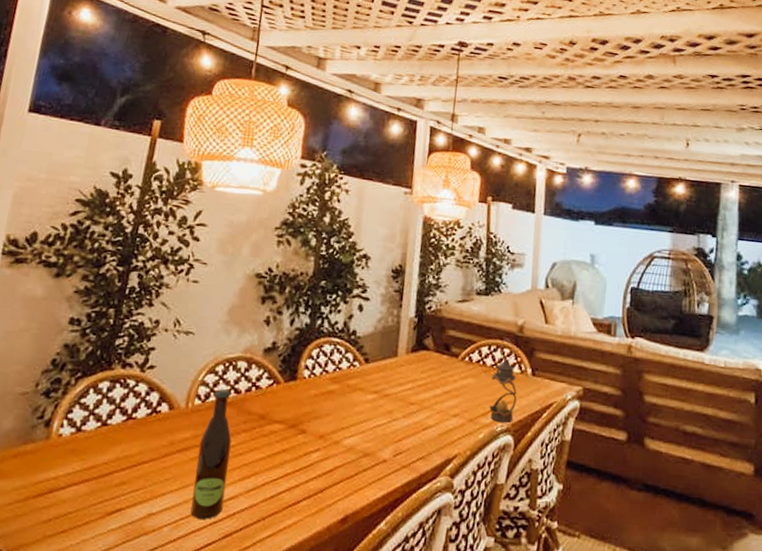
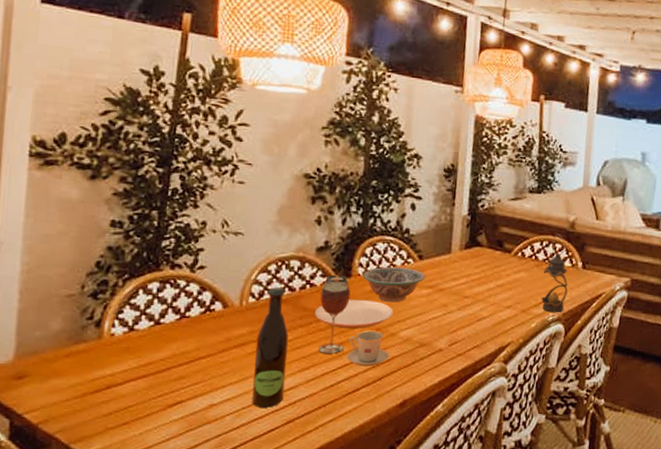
plate: none [259,403,338,435] -> present [315,299,394,328]
wineglass: none [260,377,296,462] -> present [318,274,351,354]
teacup: none [288,437,333,477] -> present [347,330,390,367]
bowl: none [307,369,371,408] -> present [362,266,425,302]

